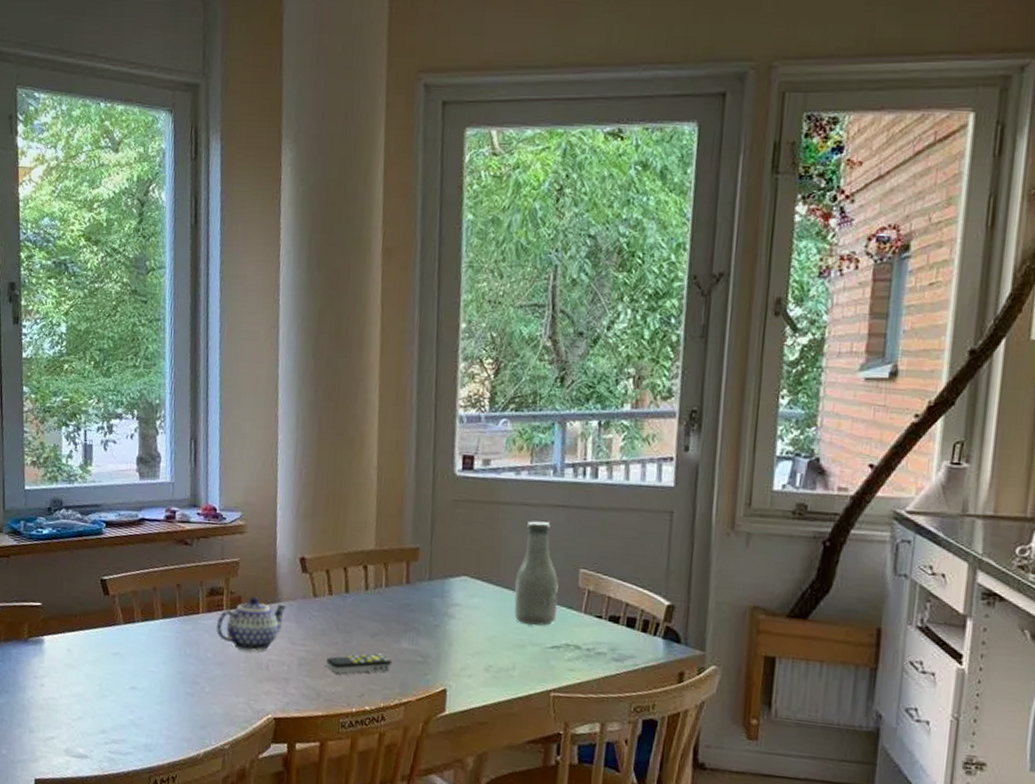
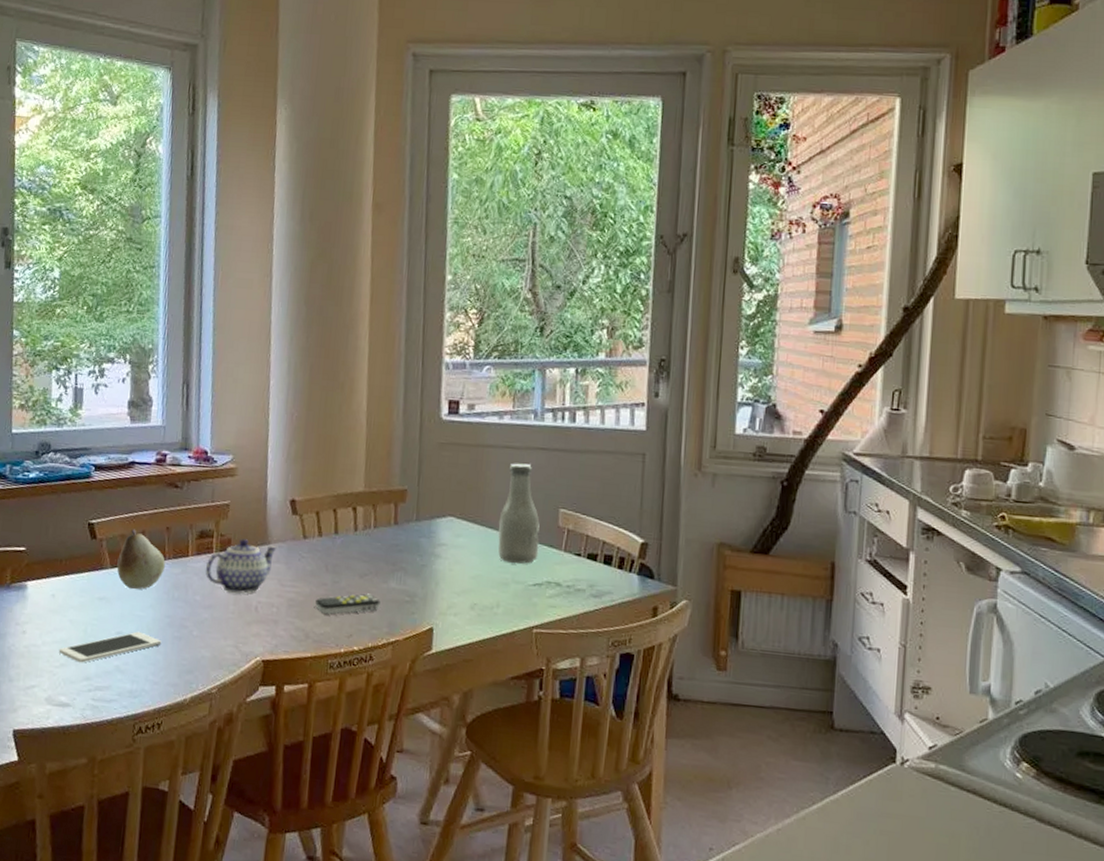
cell phone: none [75,686,175,716] -> present [58,631,162,663]
fruit: none [129,585,177,646] -> present [117,529,166,589]

